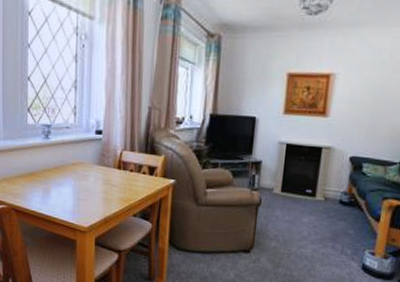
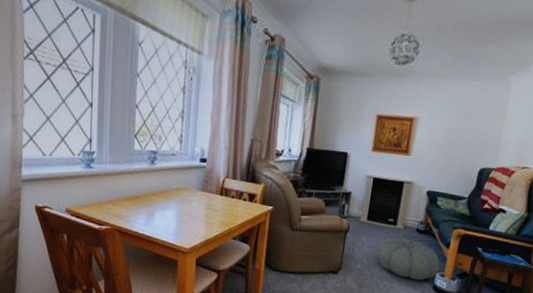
pouf: none [293,210,370,260] -> present [376,237,441,281]

